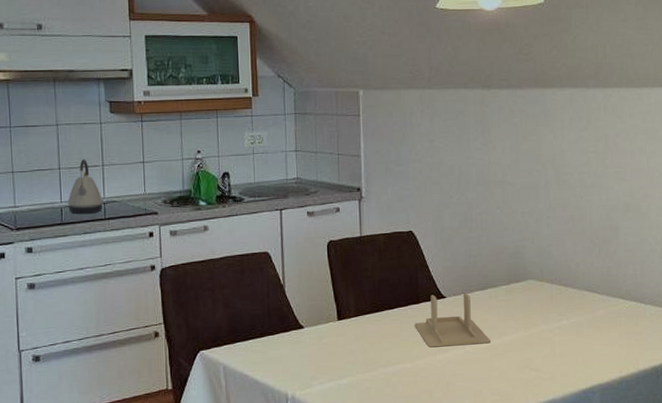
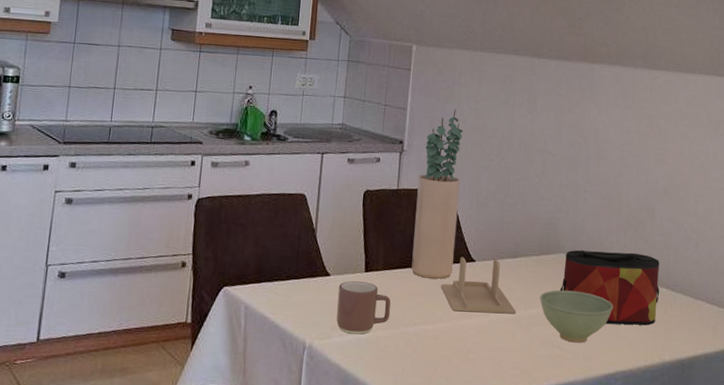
kettle: present [67,159,104,215] -> none [116,82,152,137]
mug: none [313,330,368,381] -> present [336,281,391,334]
vase: none [380,151,424,319] -> present [411,110,463,279]
bowl: none [513,314,586,364] -> present [540,290,614,343]
bag: none [531,271,630,342] -> present [559,250,660,325]

